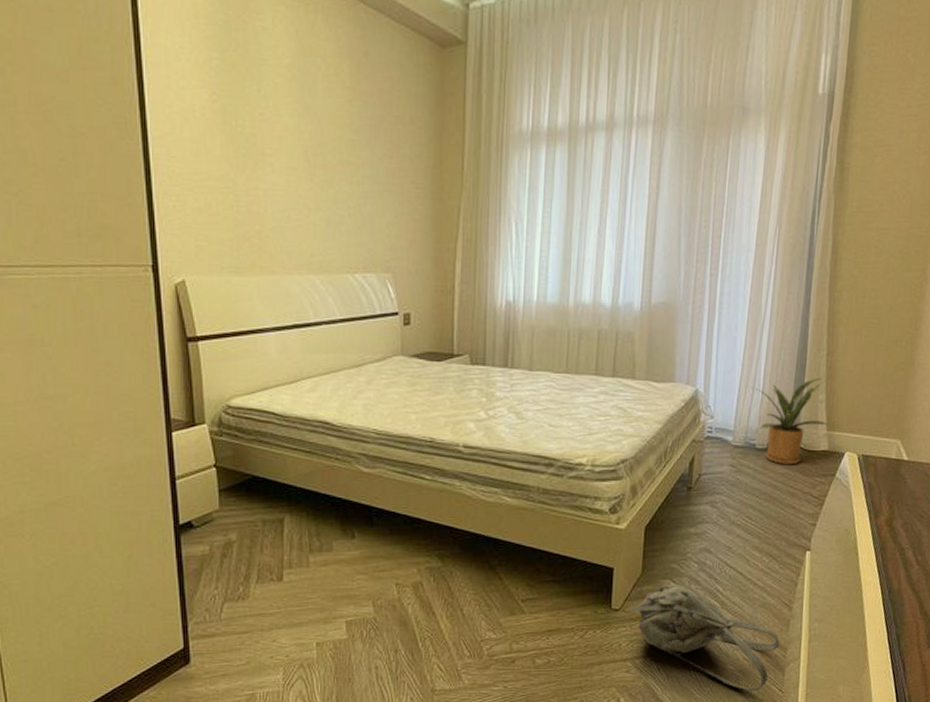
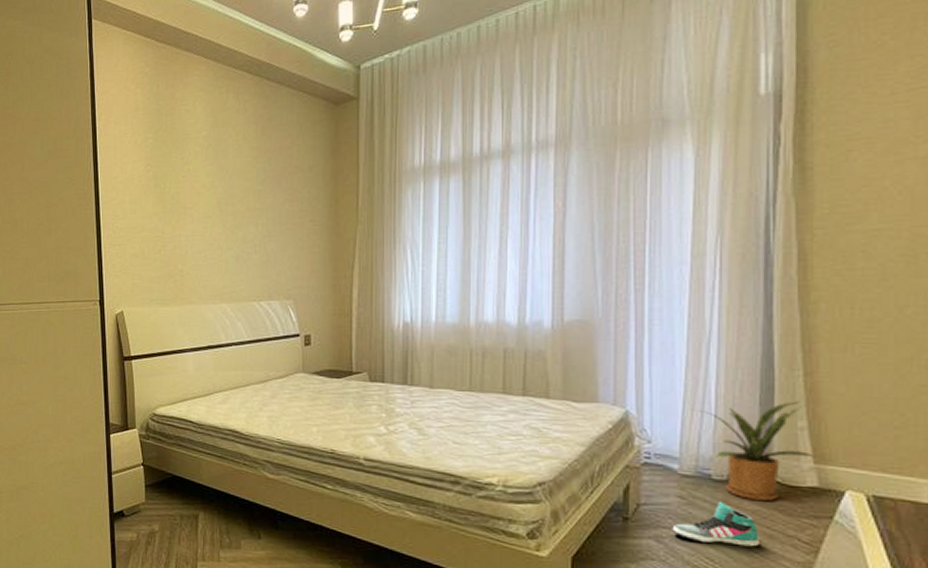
sneaker: none [723,467,785,505] -> present [672,501,759,547]

